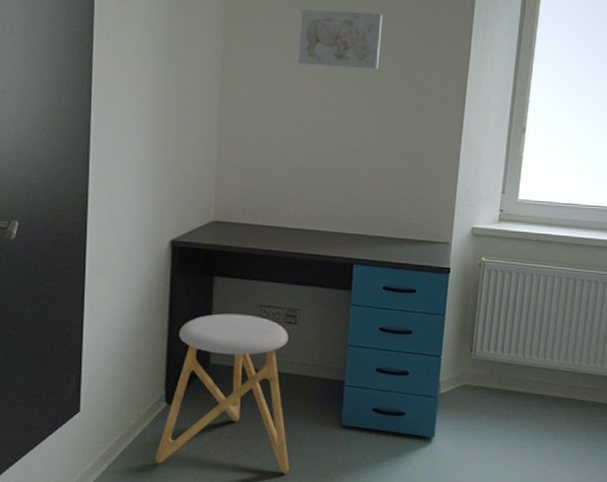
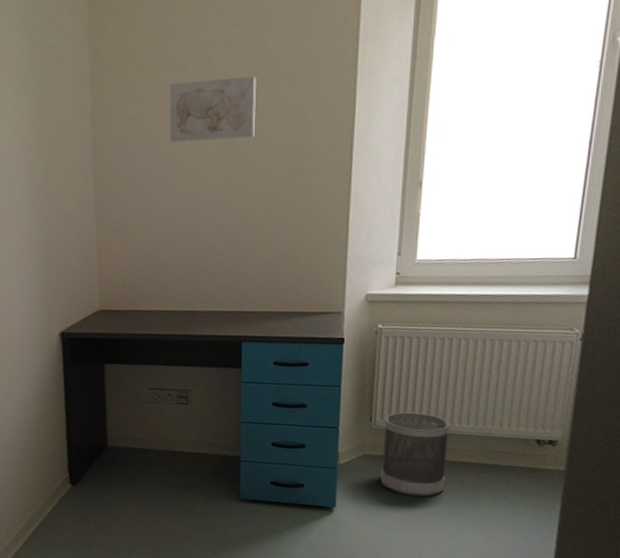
stool: present [155,313,290,473] -> none [65,398,192,545]
wastebasket: none [477,344,543,429] -> present [380,412,450,497]

